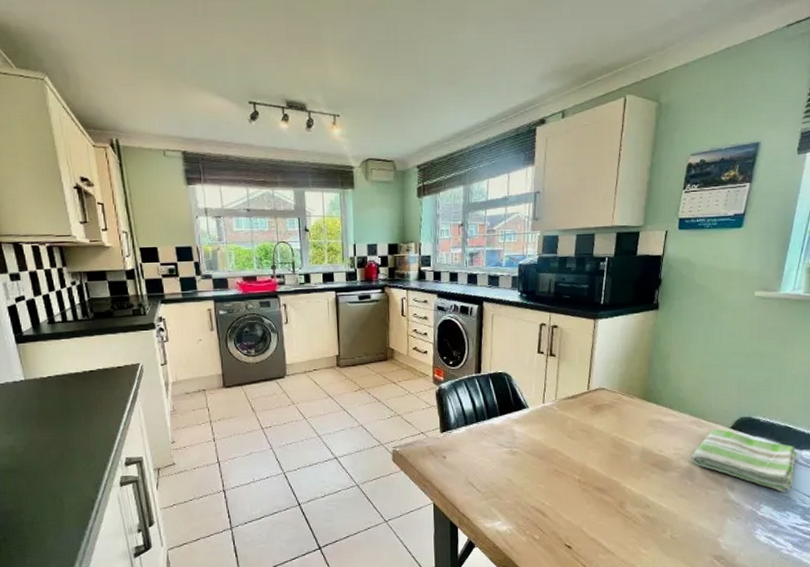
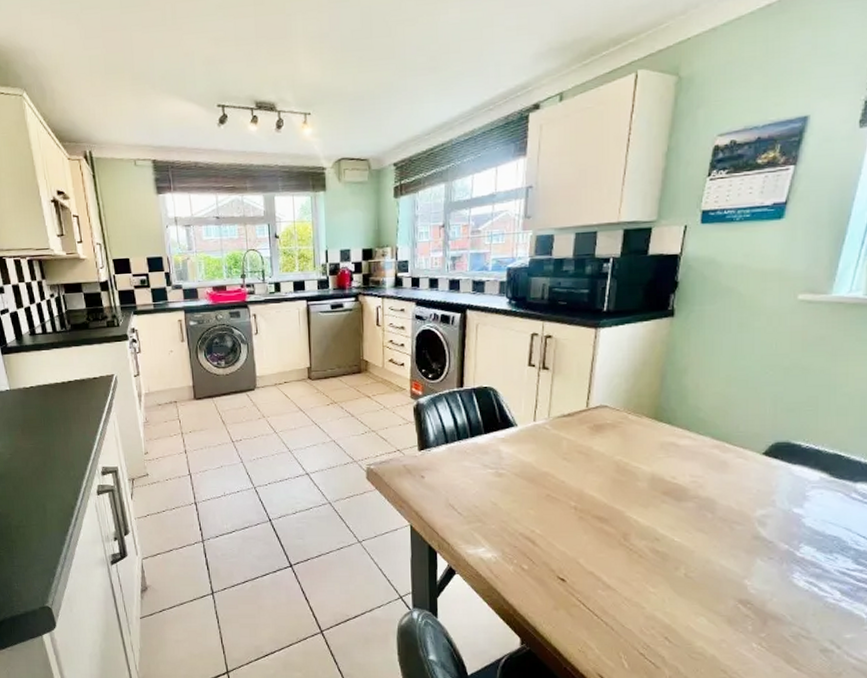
dish towel: present [690,429,797,493] -> none [711,455,850,532]

